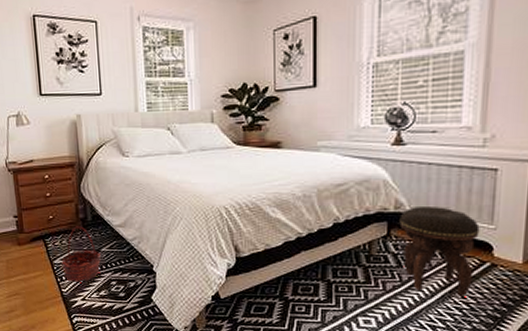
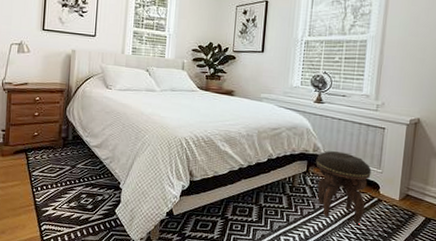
basket: present [61,226,101,282] -> none [39,143,75,194]

